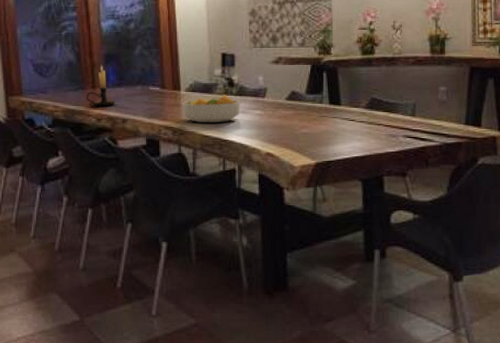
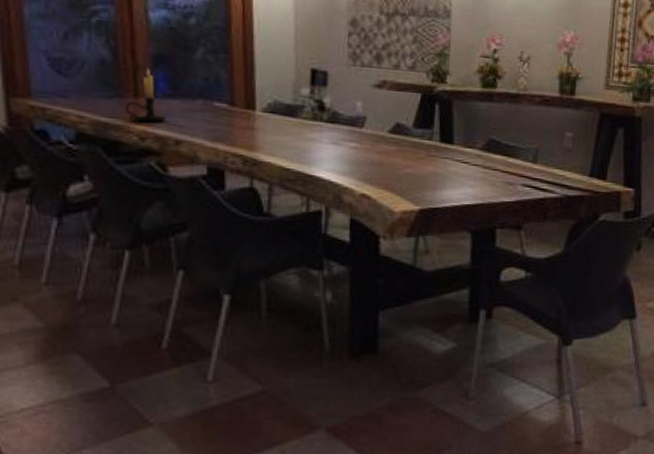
fruit bowl: present [181,95,241,123] -> none [255,120,333,154]

